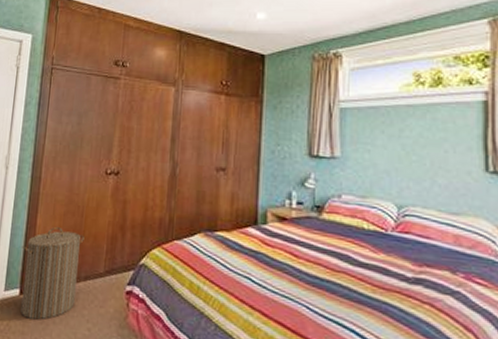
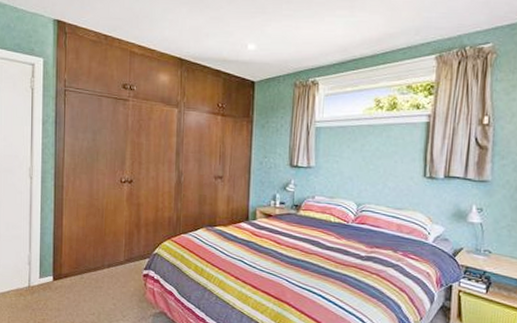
laundry hamper: present [21,226,84,320] -> none [51,226,106,299]

